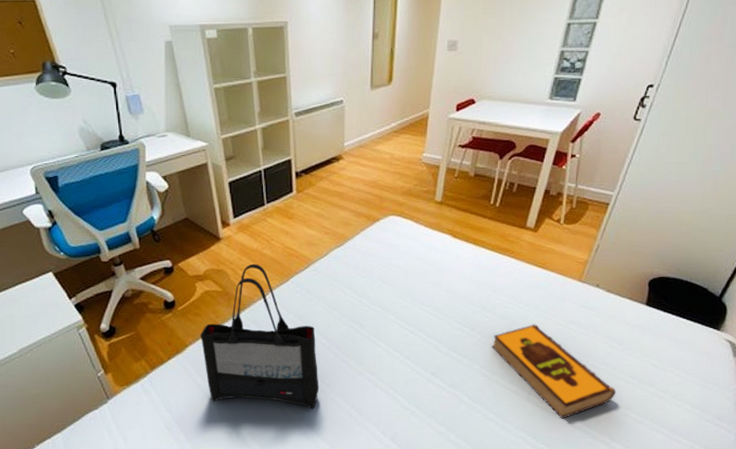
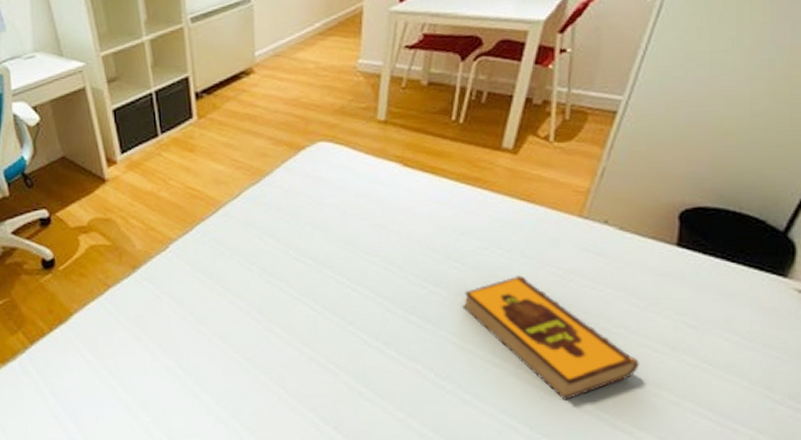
tote bag: present [200,263,319,409] -> none [87,209,239,391]

